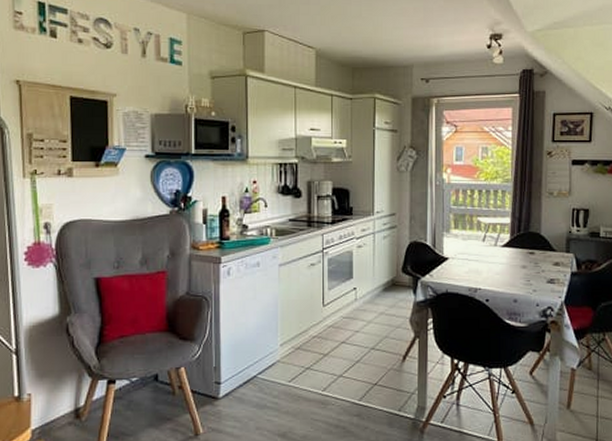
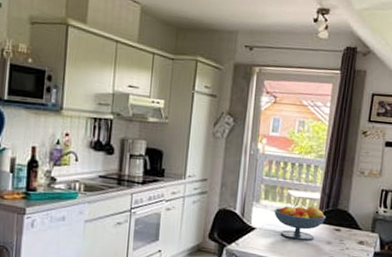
fruit bowl: none [465,231,519,266] -> present [274,205,327,241]

